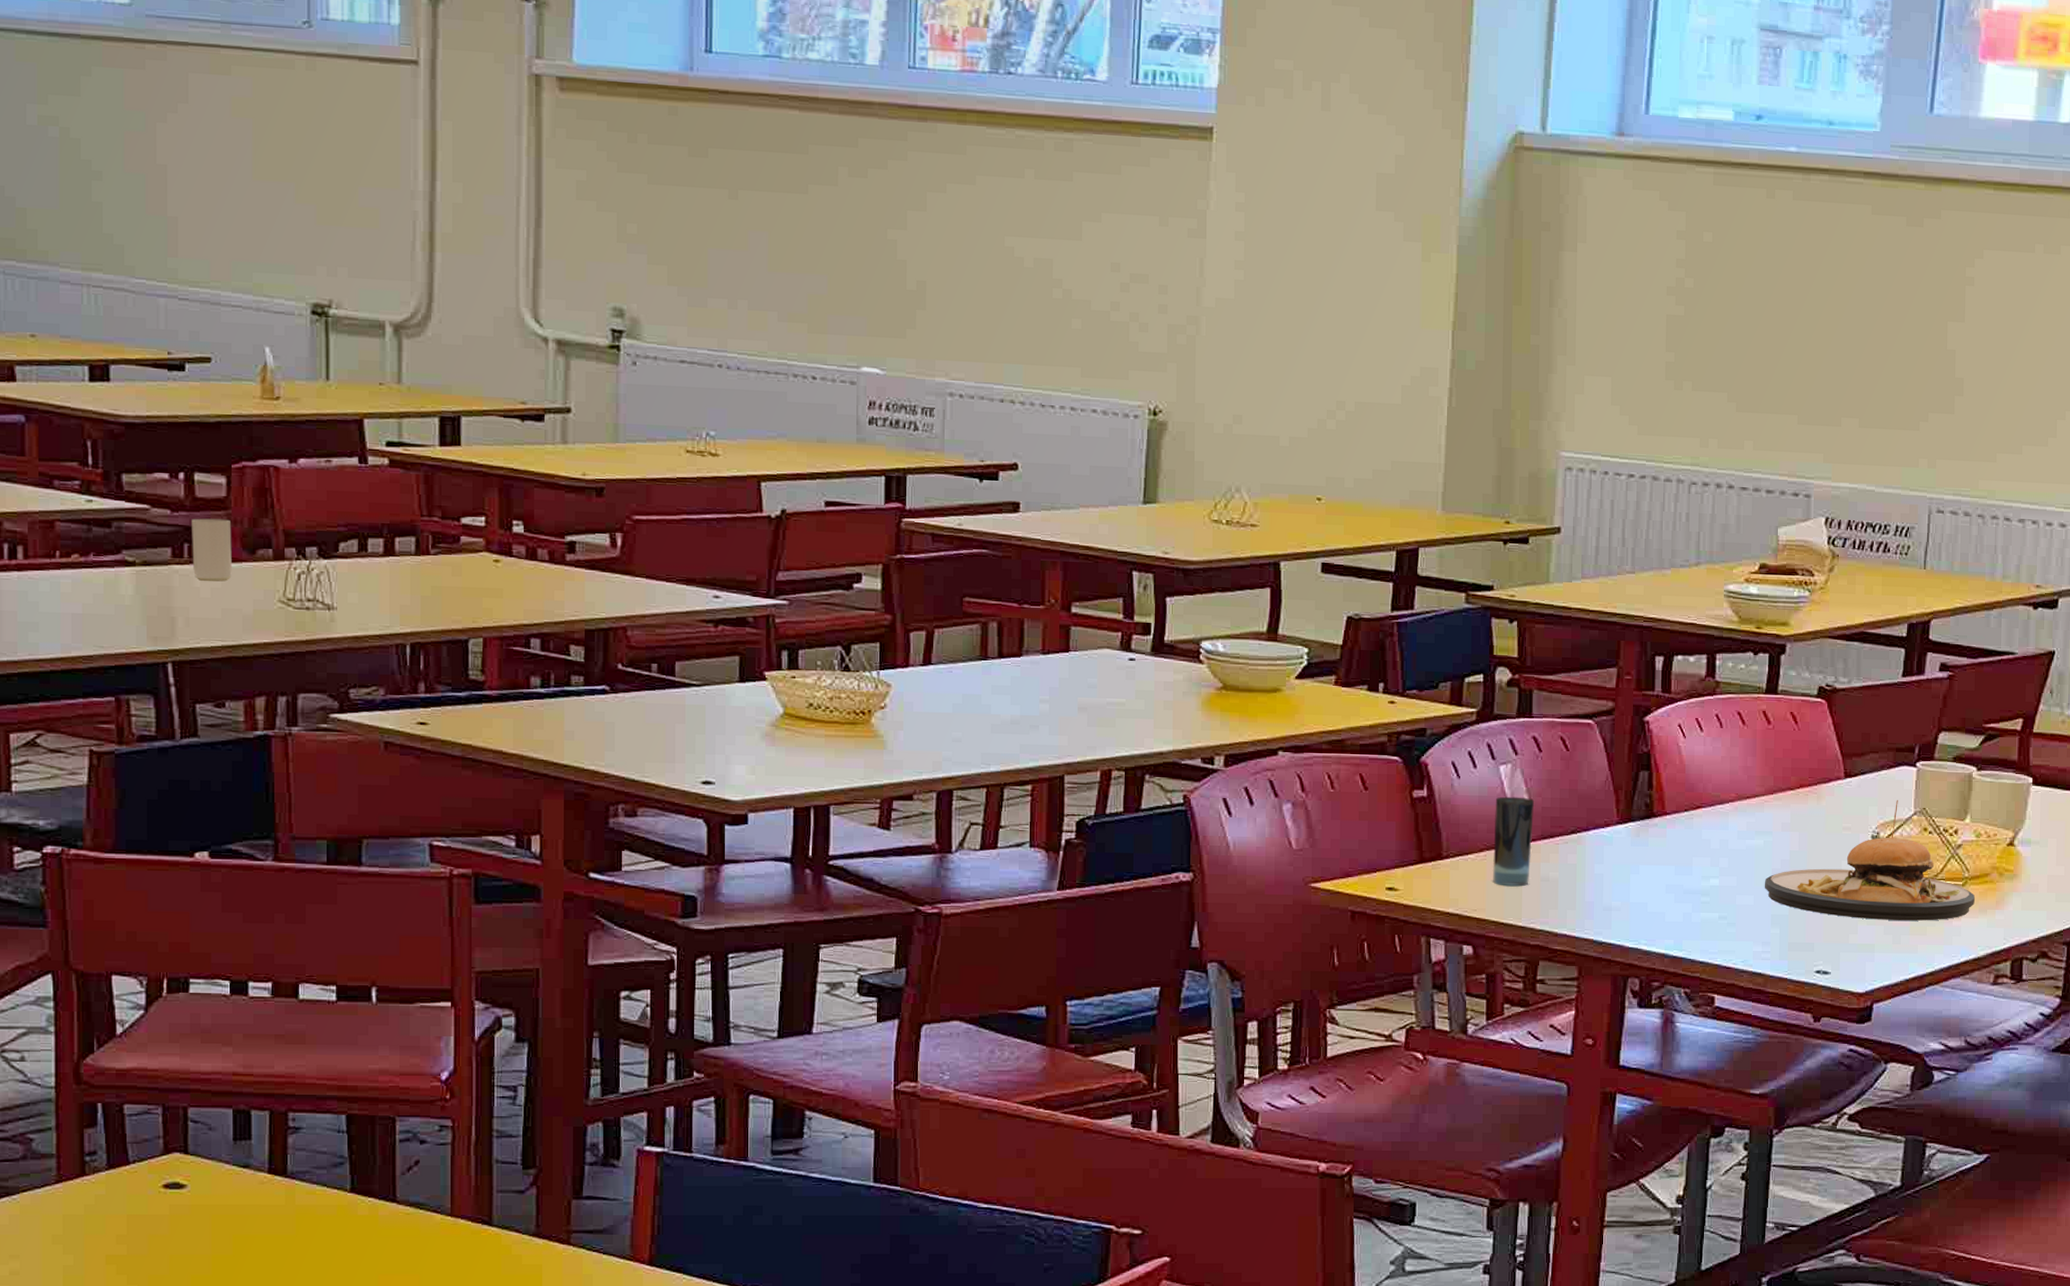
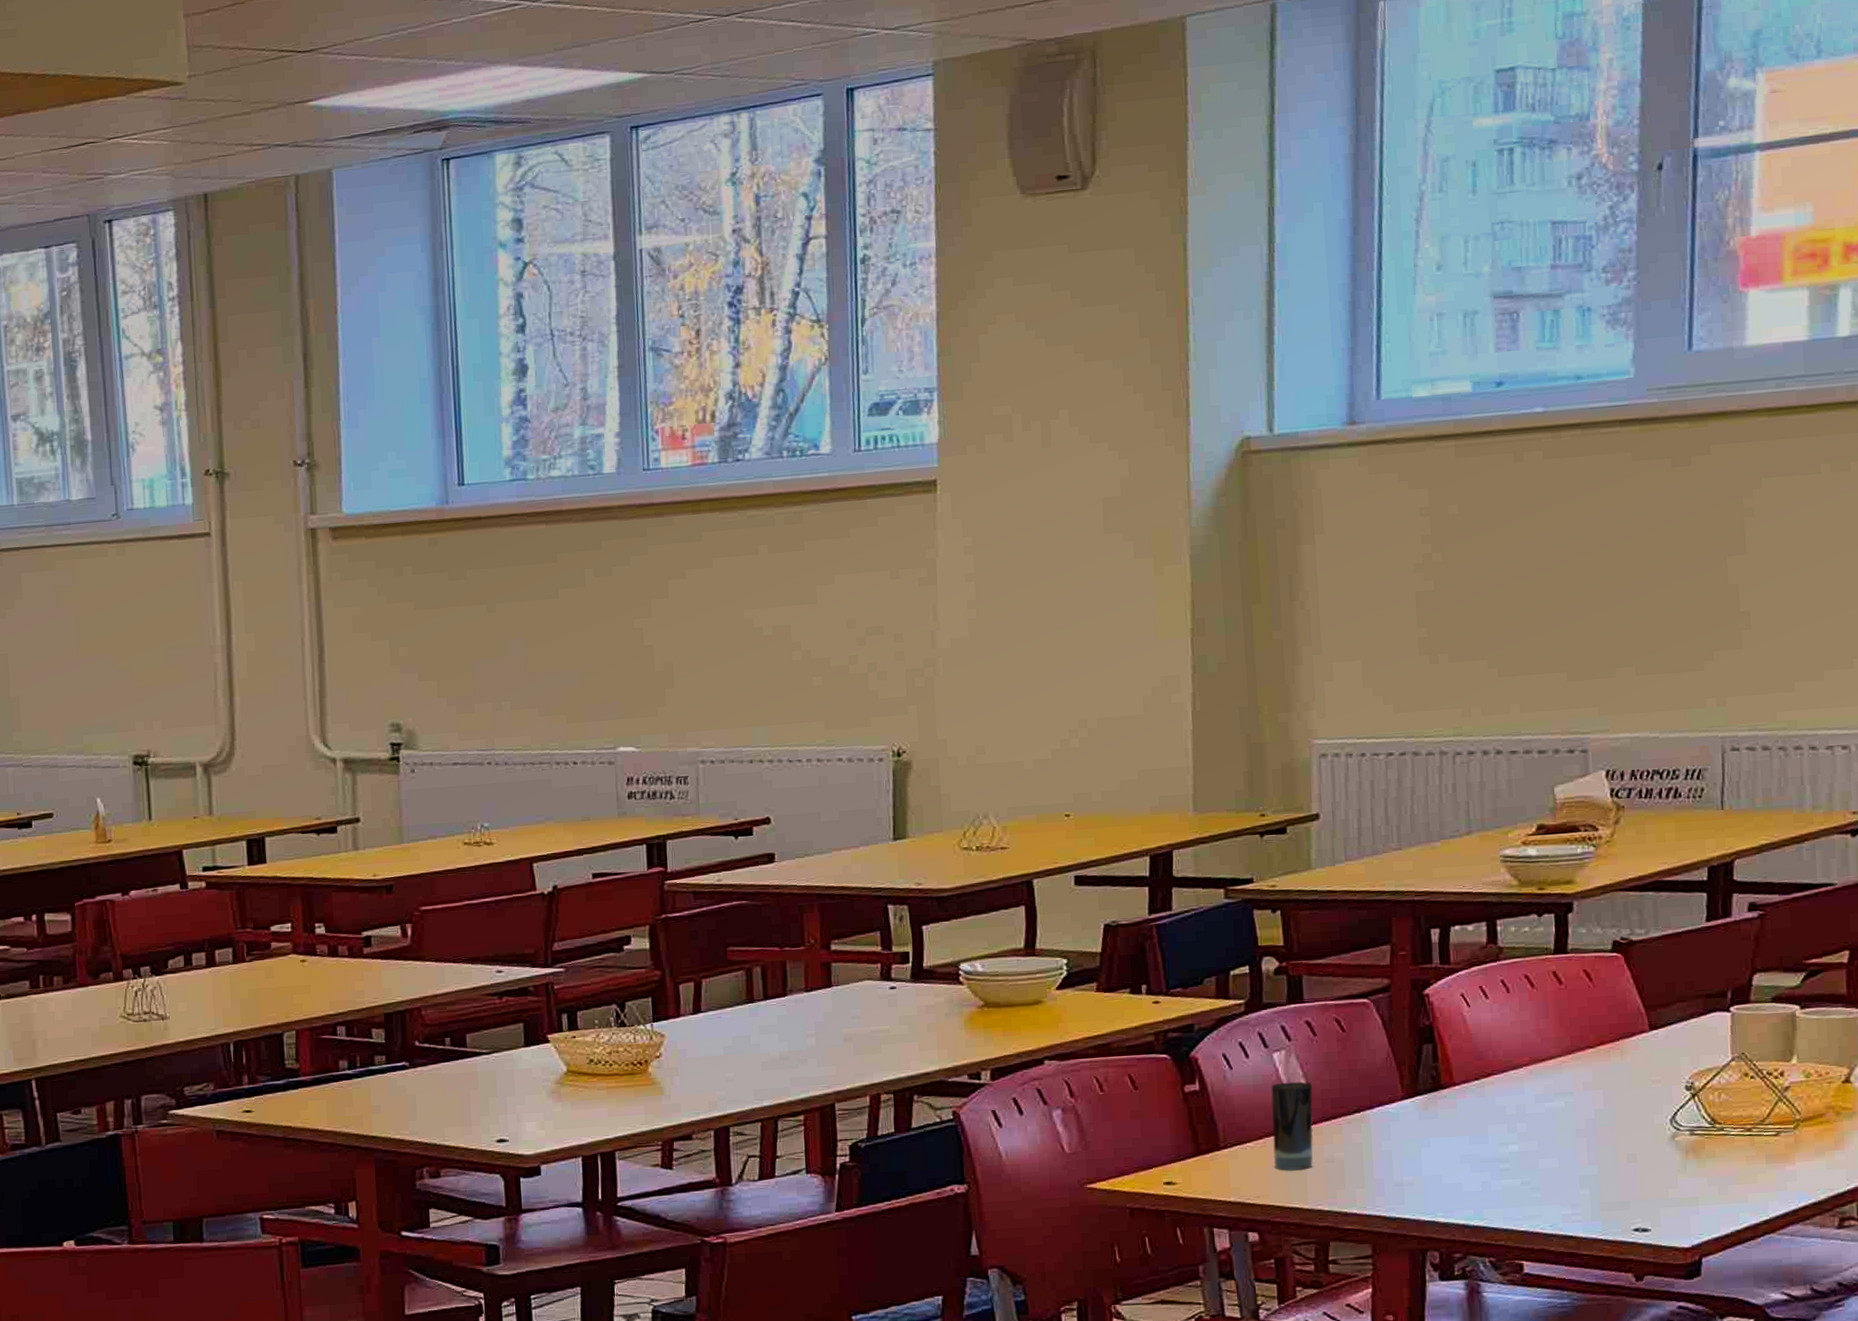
cup: present [192,518,232,582] -> none [45,950,80,1007]
plate: present [1764,799,1976,921] -> none [1568,1047,1811,1172]

